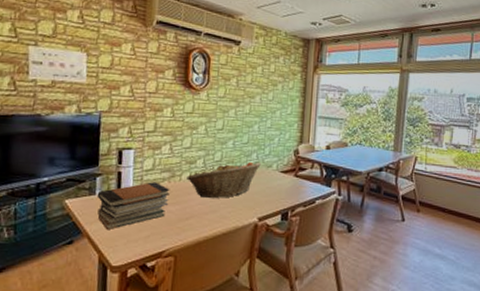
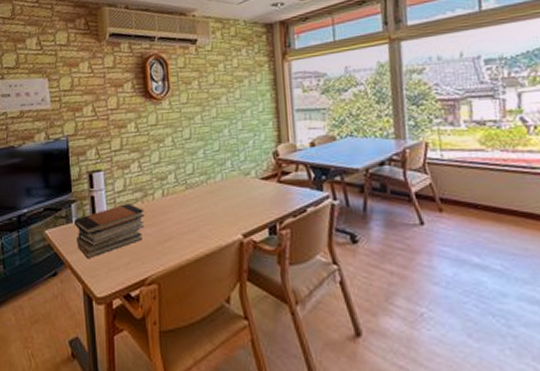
fruit basket: present [186,162,261,199] -> none [159,170,237,217]

